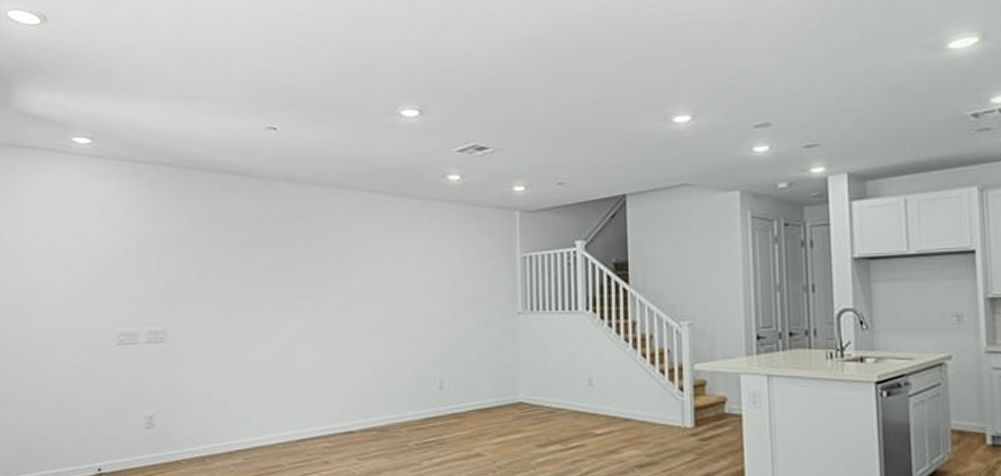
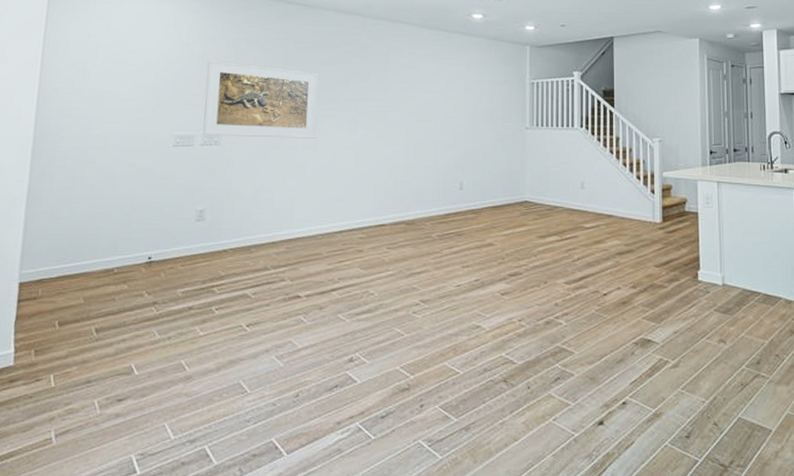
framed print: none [147,245,271,333] -> present [203,60,319,138]

